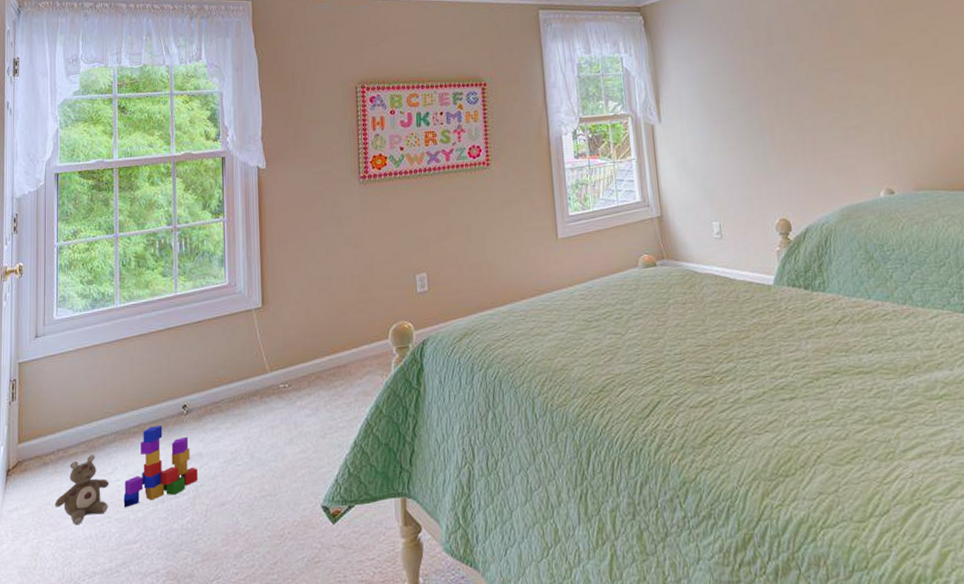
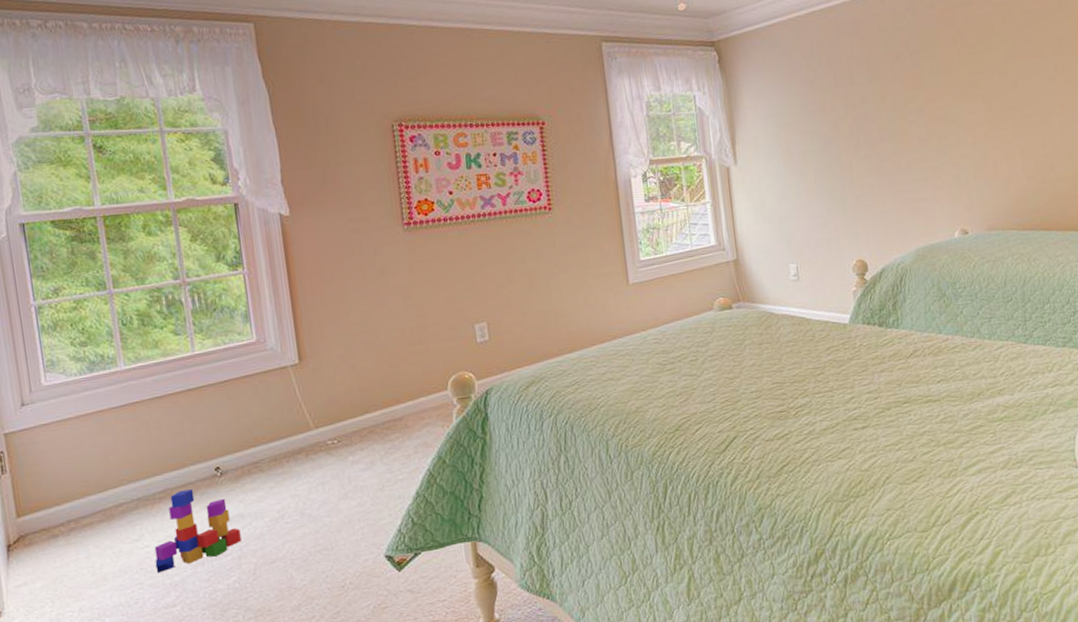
stuffed bear: present [54,455,109,524] -> none [71,523,138,594]

